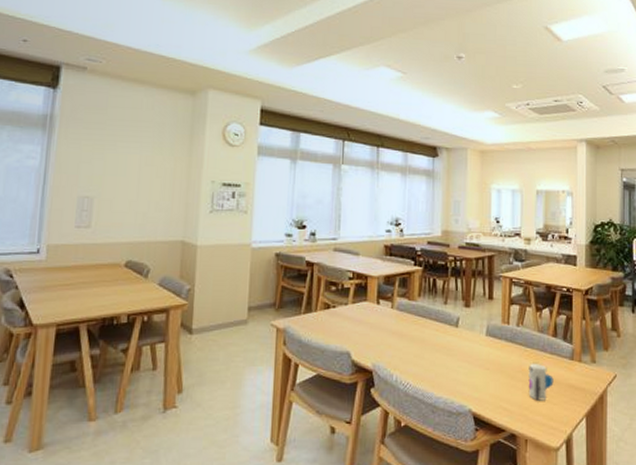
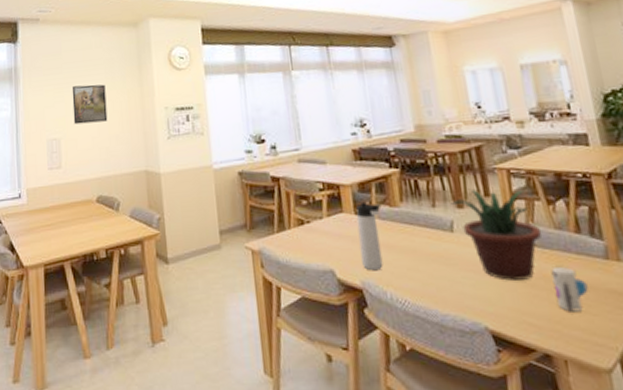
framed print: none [111,145,152,186] -> present [72,84,108,125]
thermos bottle: none [376,293,401,356] -> present [355,201,383,271]
potted plant: none [460,293,528,372] -> present [451,190,542,281]

